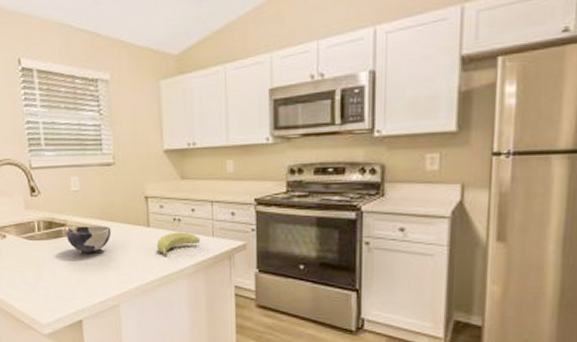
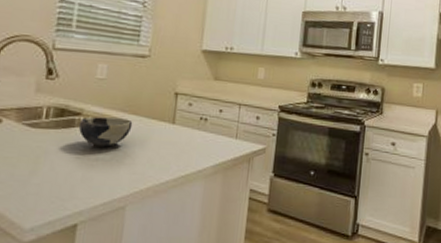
banana: present [157,232,201,256] -> none [179,131,224,155]

